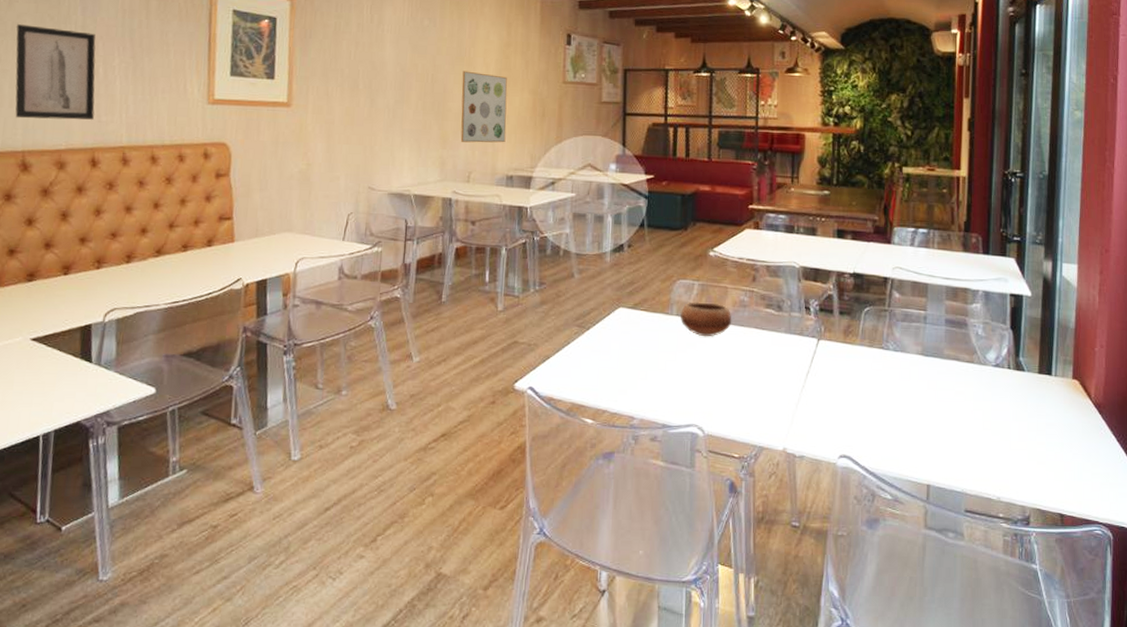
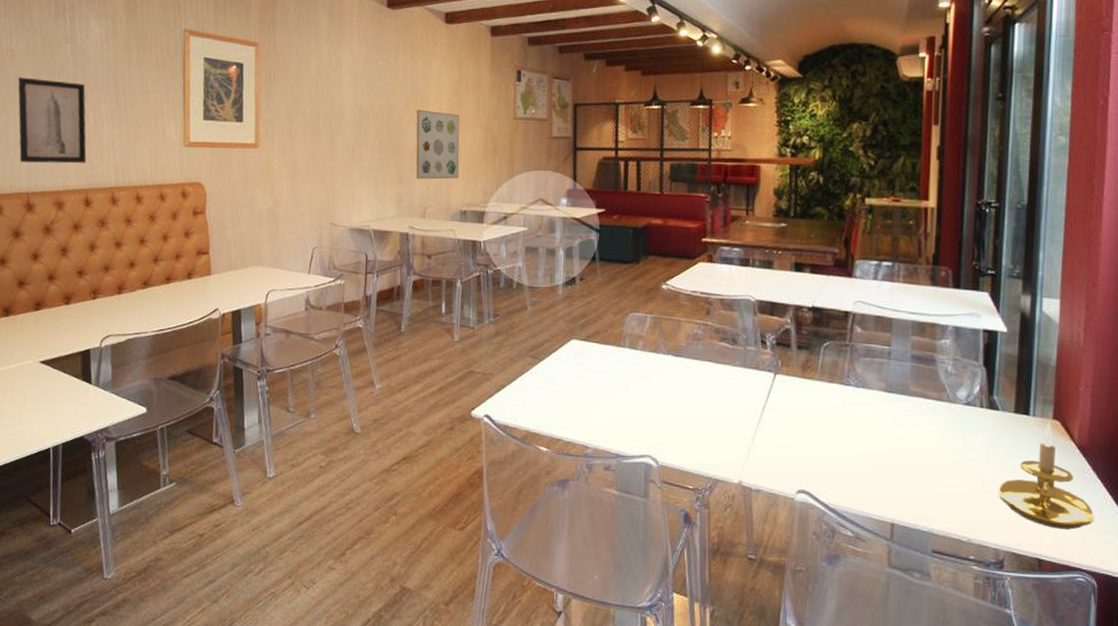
bowl: present [680,301,732,337] -> none [633,333,686,370]
candle holder: none [1024,381,1110,484] -> present [998,422,1095,530]

